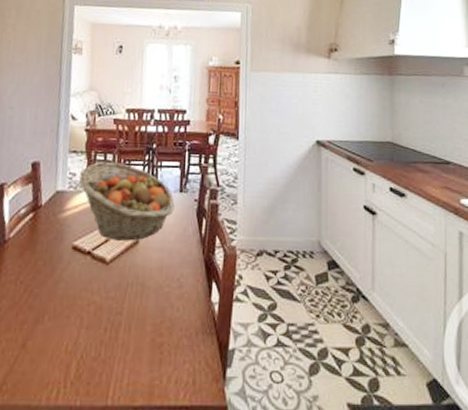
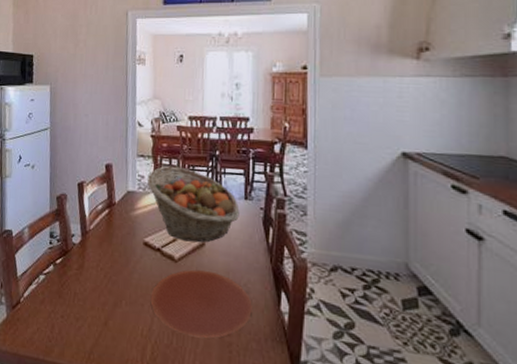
plate: none [77,270,185,344] -> present [150,269,252,339]

